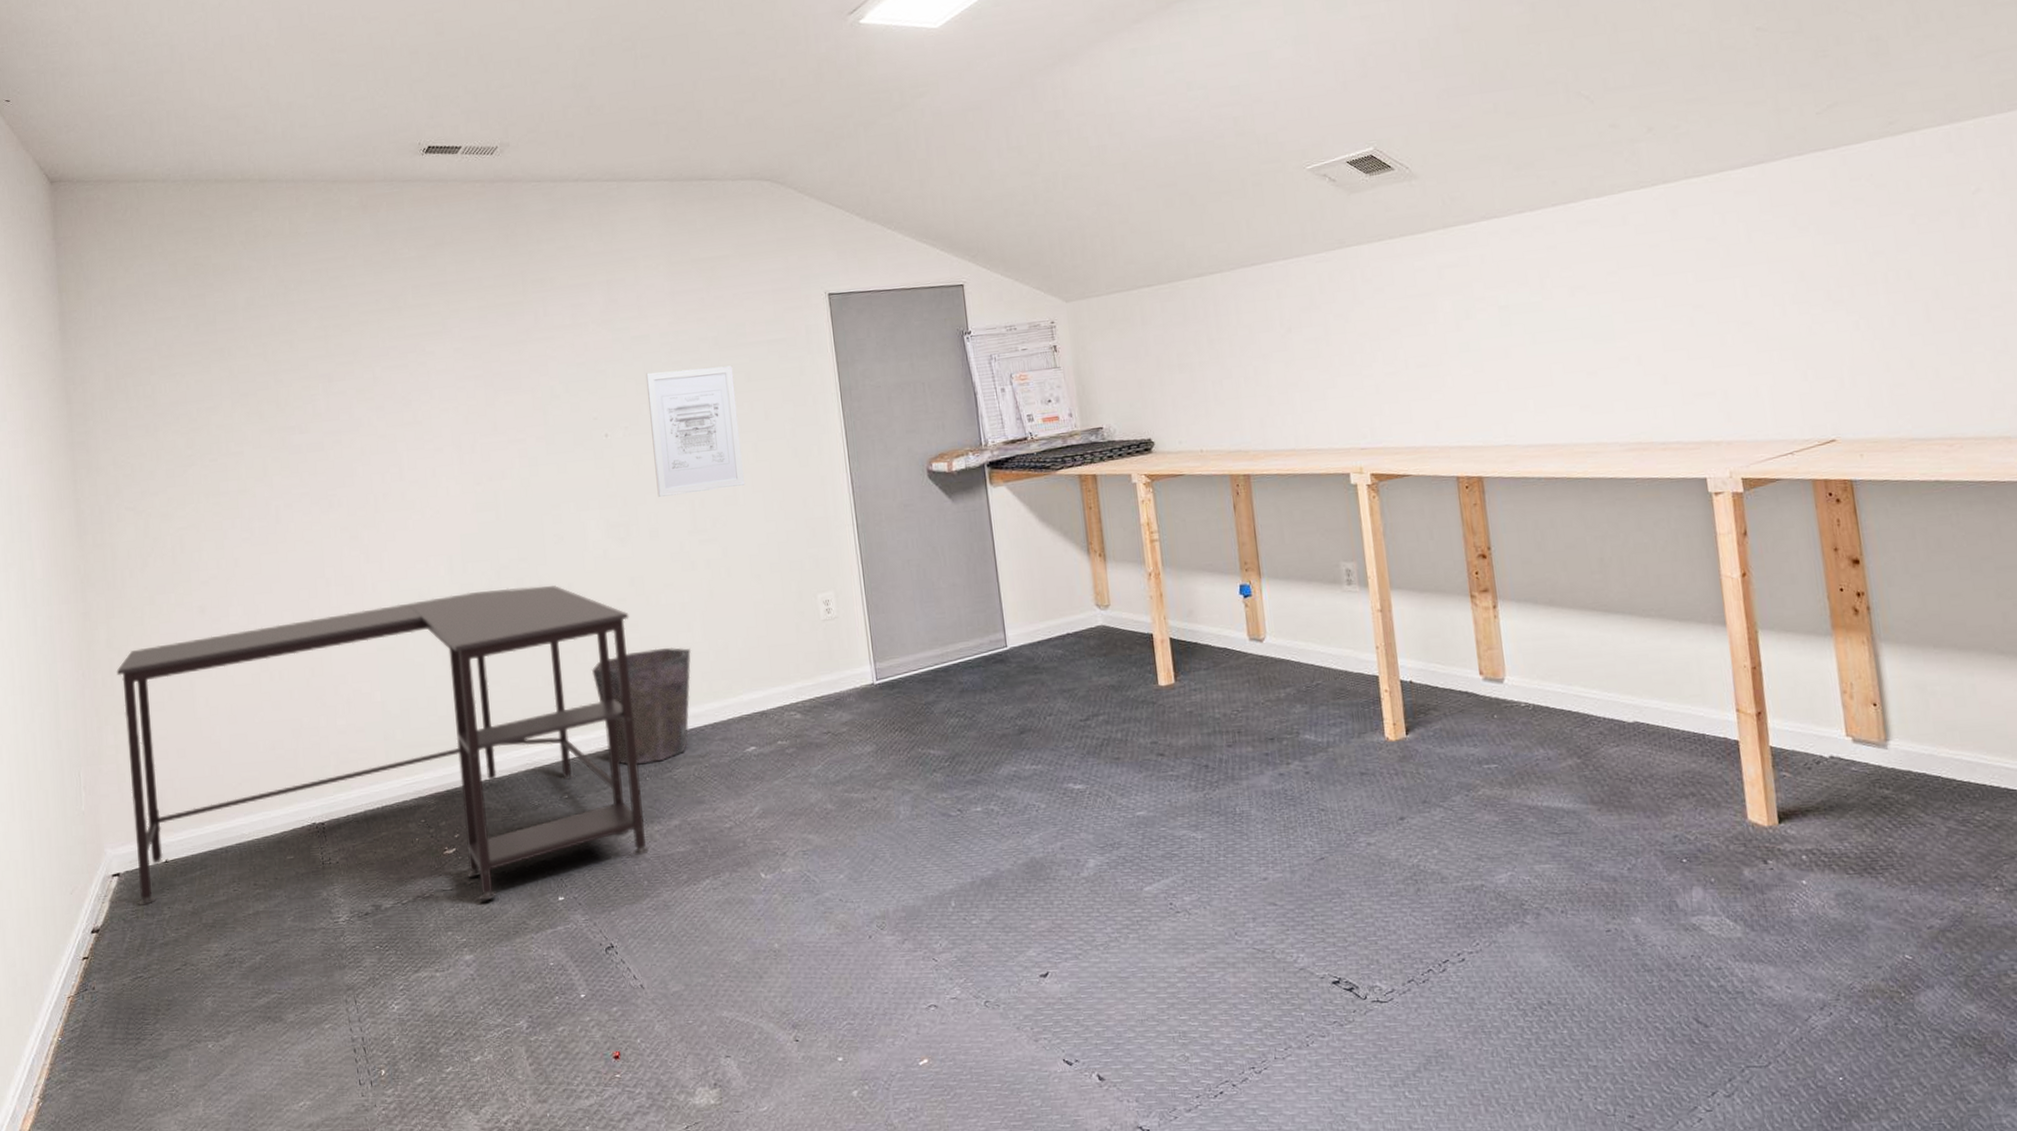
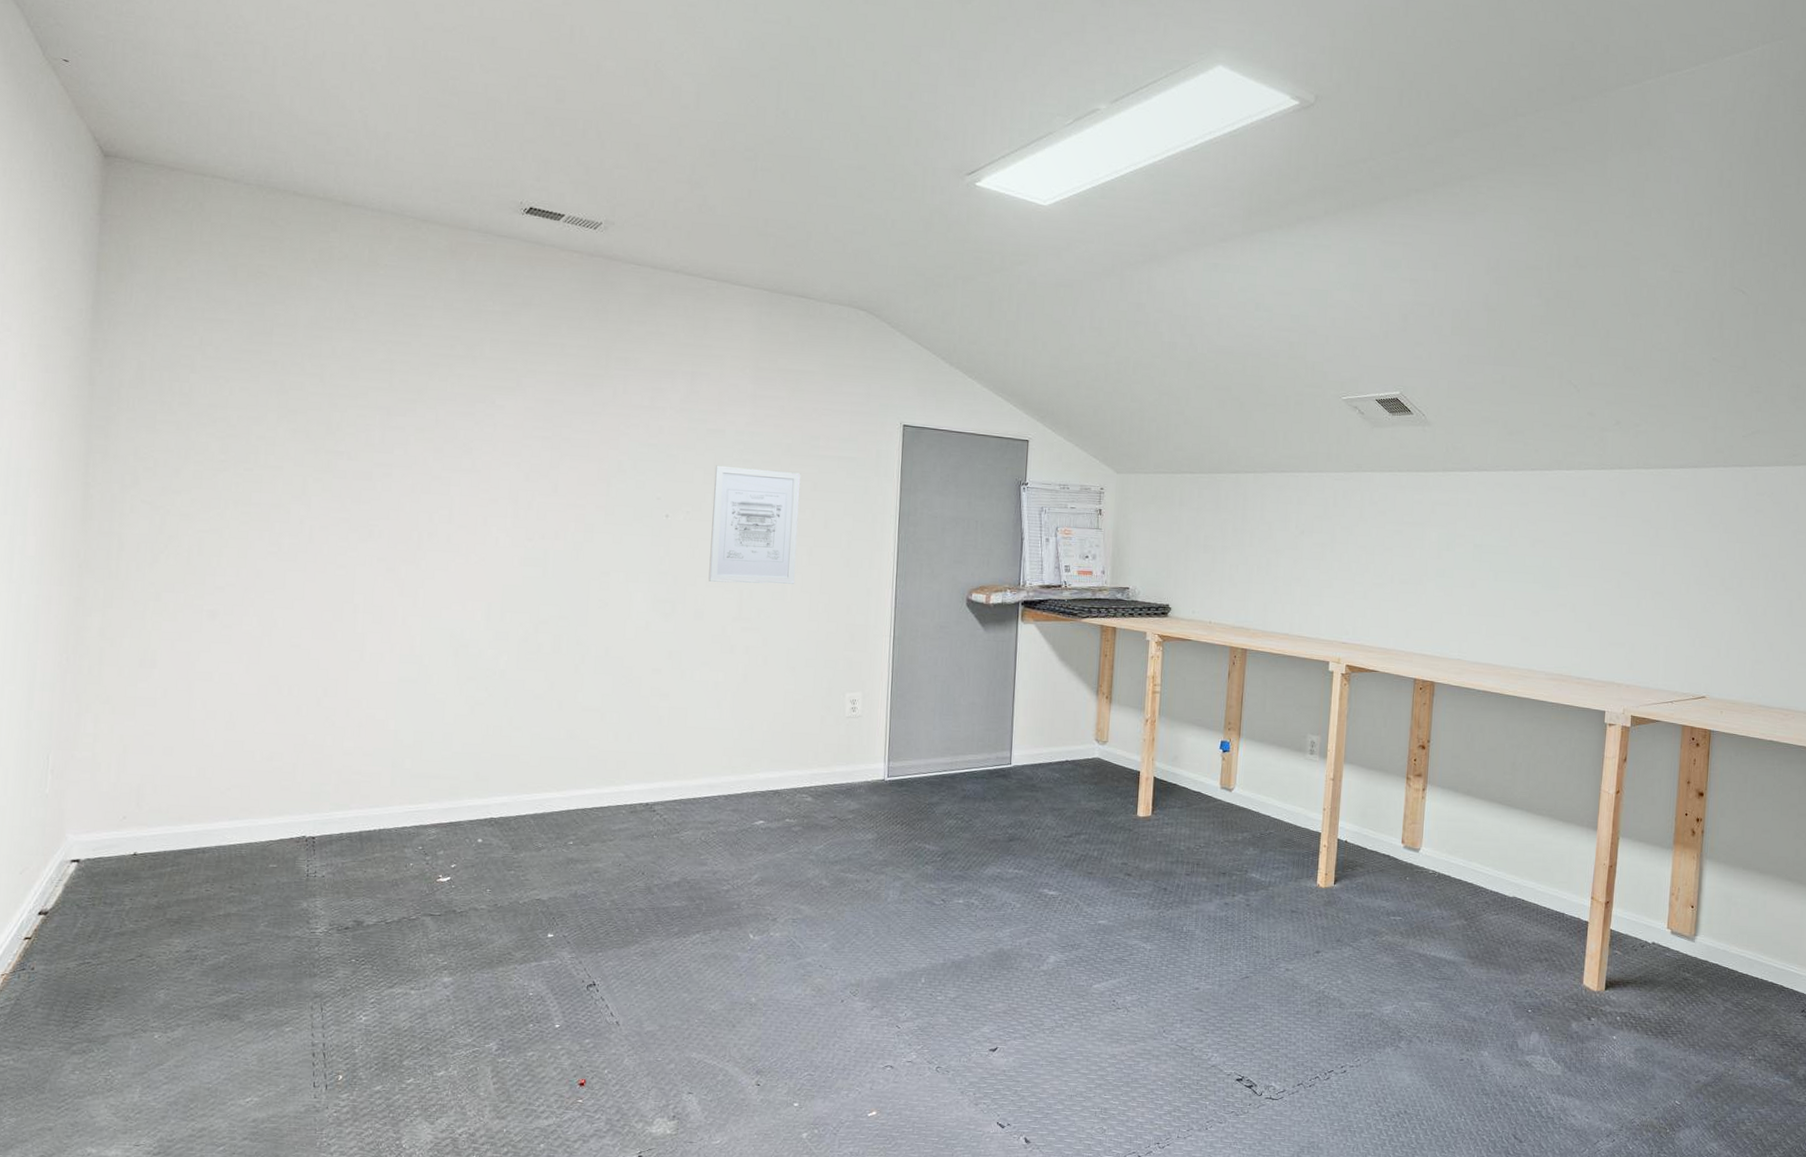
desk: present [116,585,650,906] -> none [96,640,662,929]
waste bin: present [591,647,691,765] -> none [615,719,717,824]

